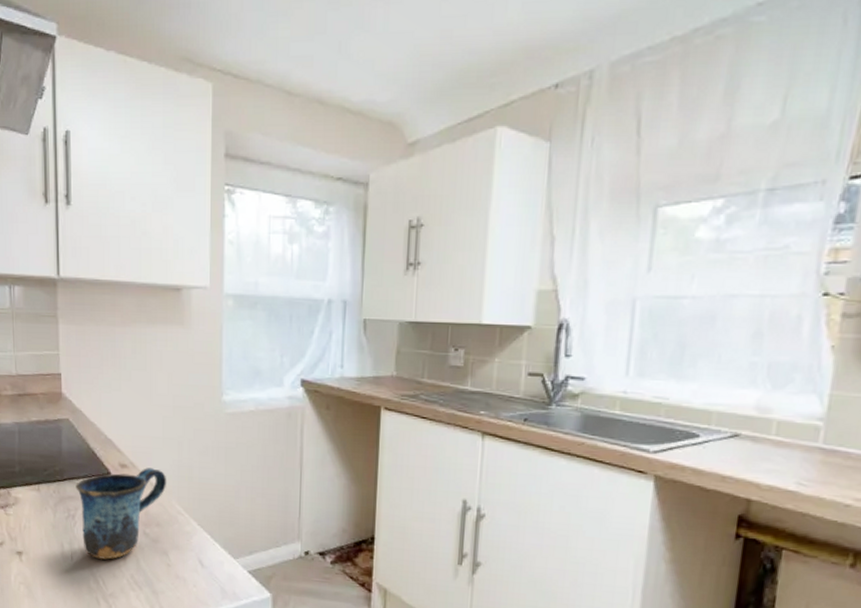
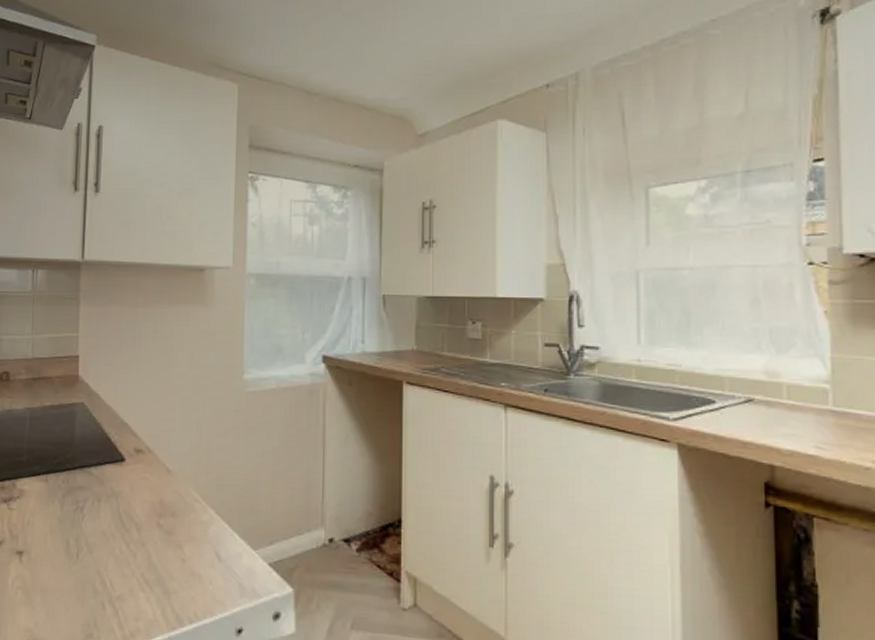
mug: present [76,468,167,560] -> none [86,452,184,557]

